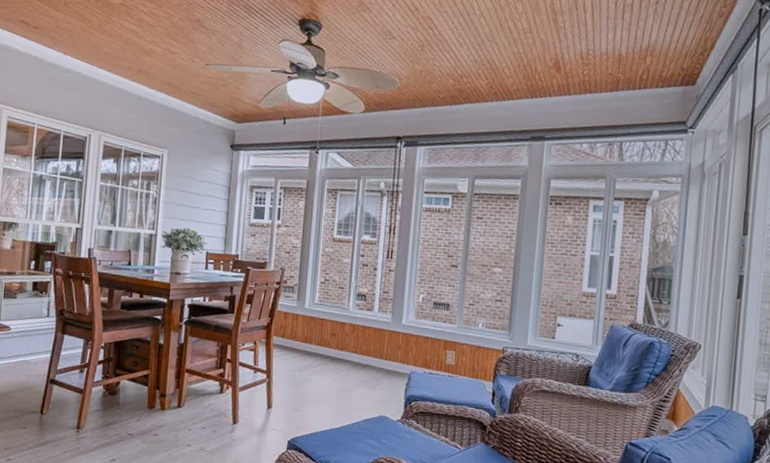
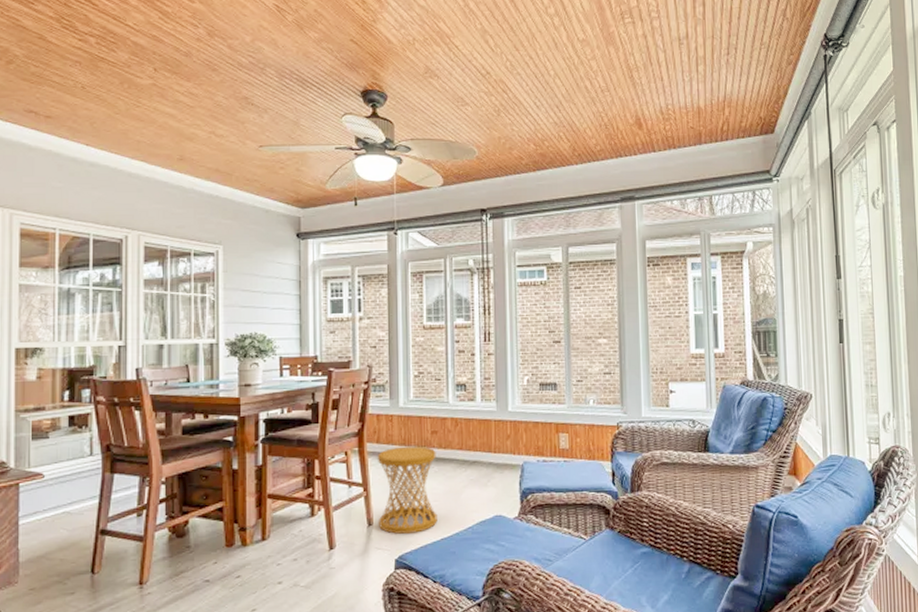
side table: none [277,343,333,421] -> present [378,446,437,535]

